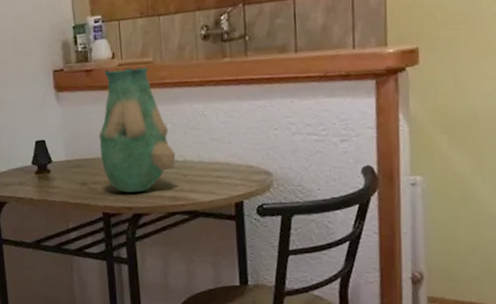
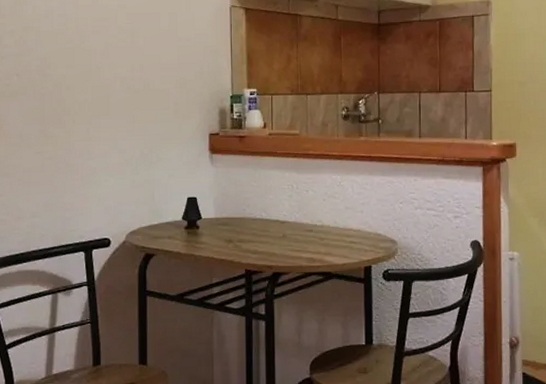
vase: present [98,67,176,193] -> none [247,137,315,252]

